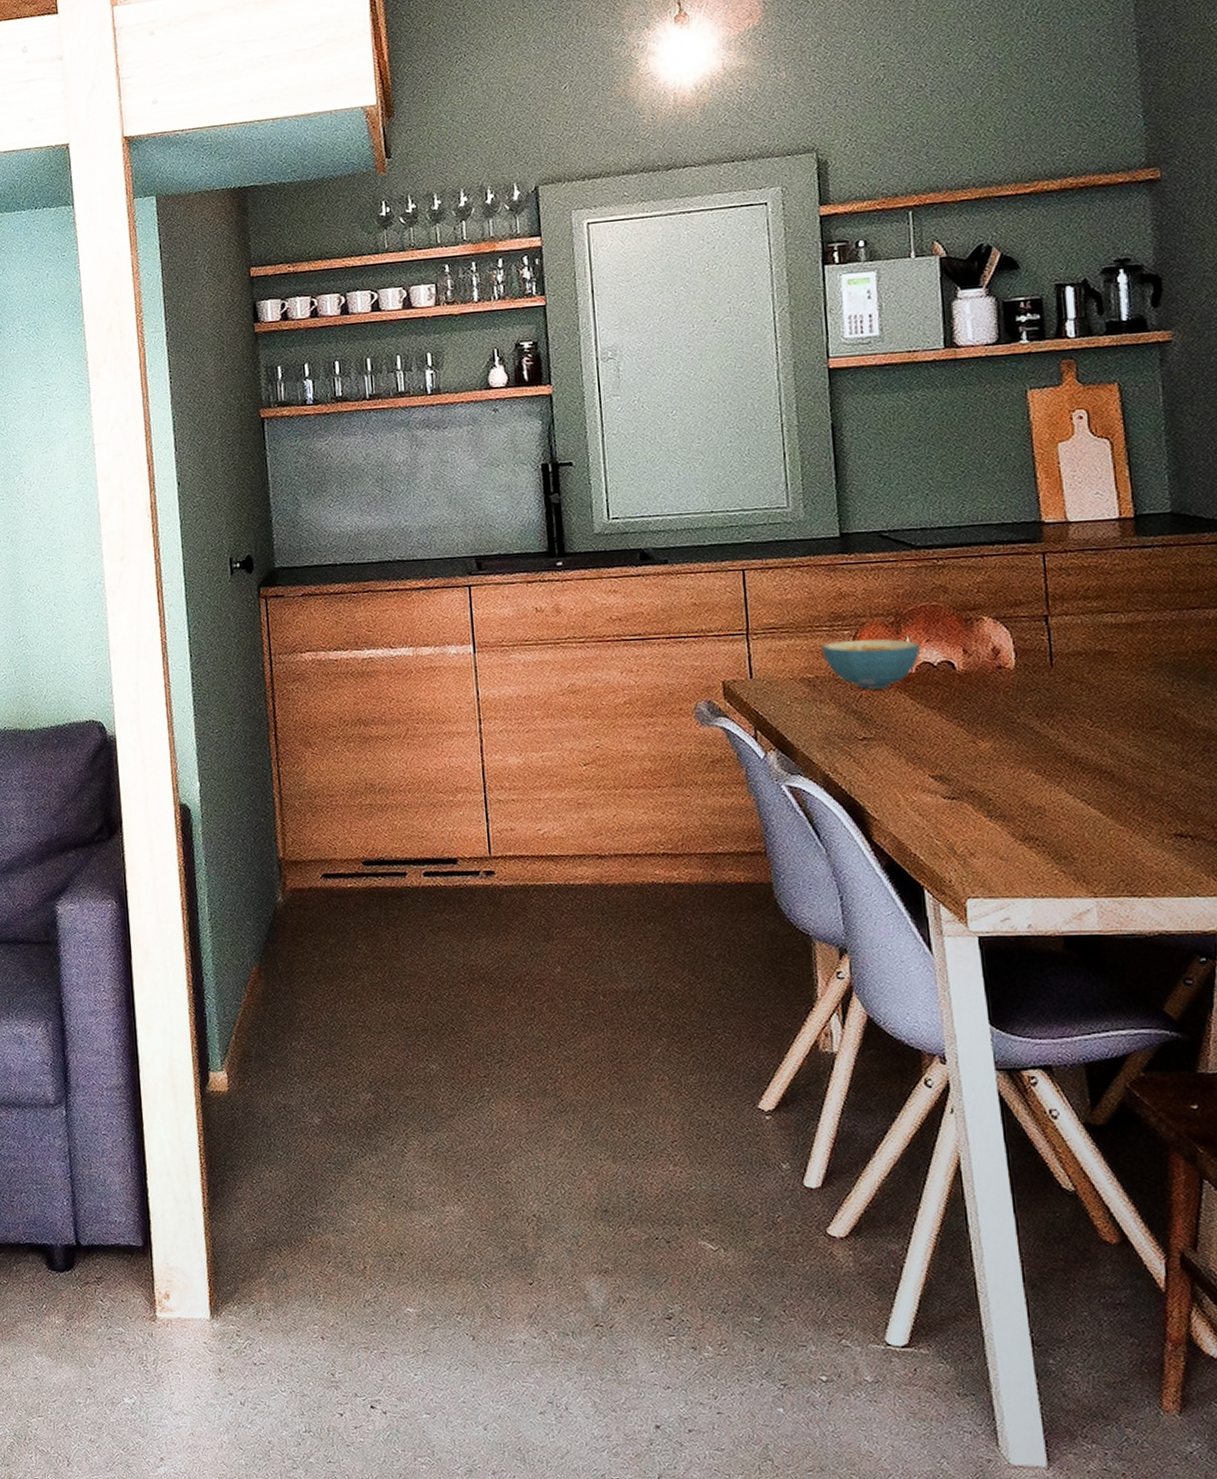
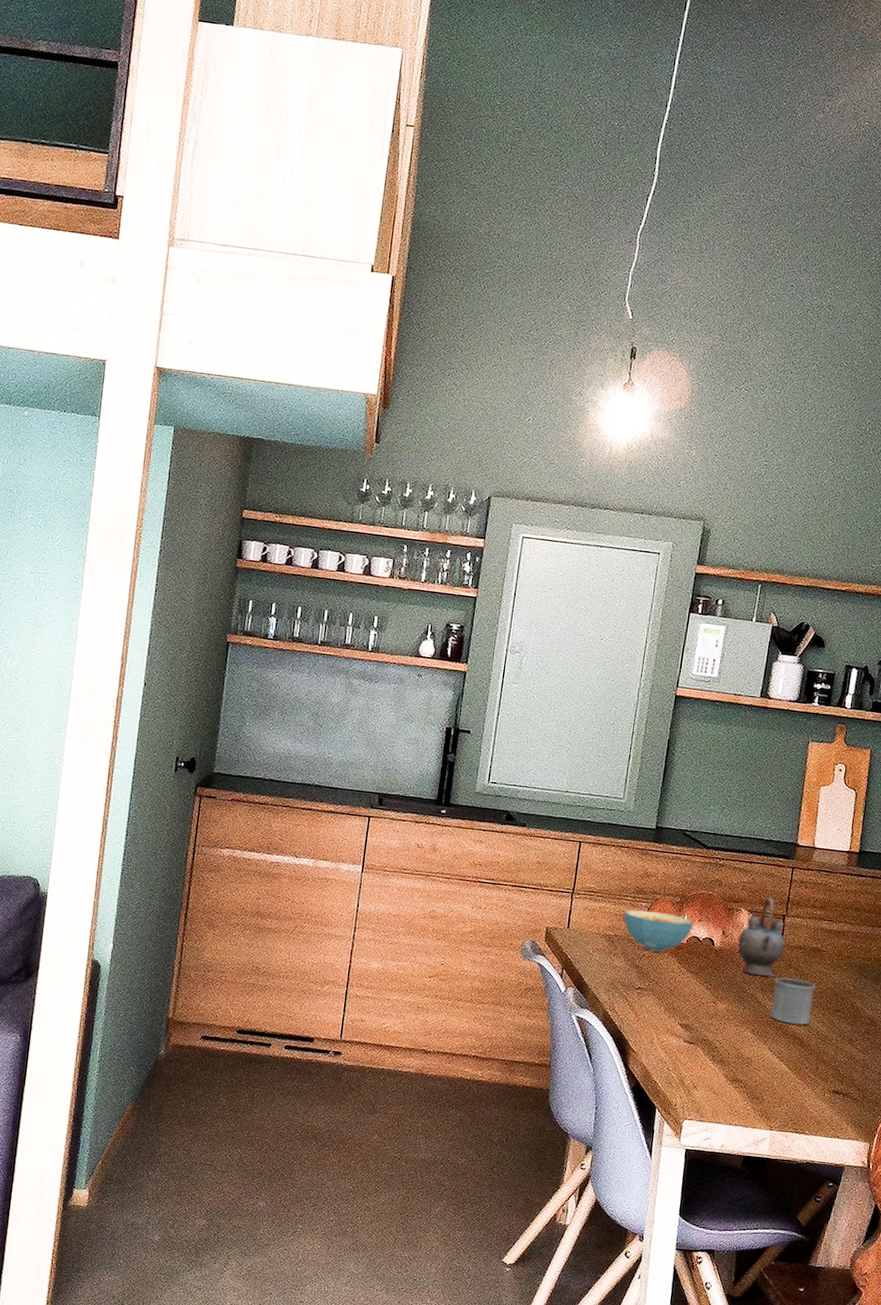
teapot: none [987,596,1057,699] -> present [738,897,785,976]
mug: none [1053,695,1117,754] -> present [771,977,816,1025]

